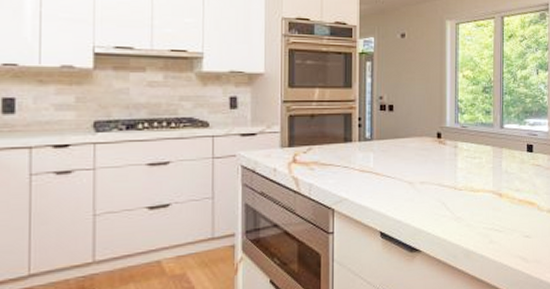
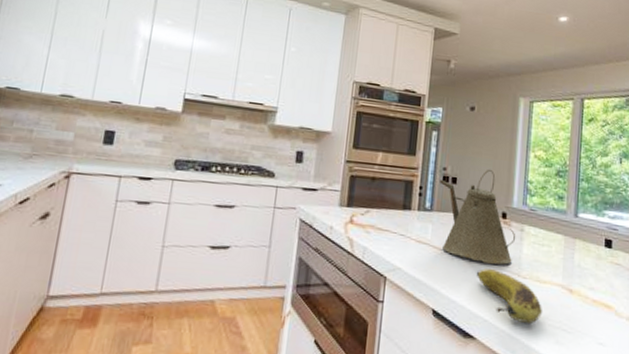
kettle: none [377,93,451,182] -> present [440,169,516,265]
fruit: none [418,186,477,230] -> present [477,269,542,323]

